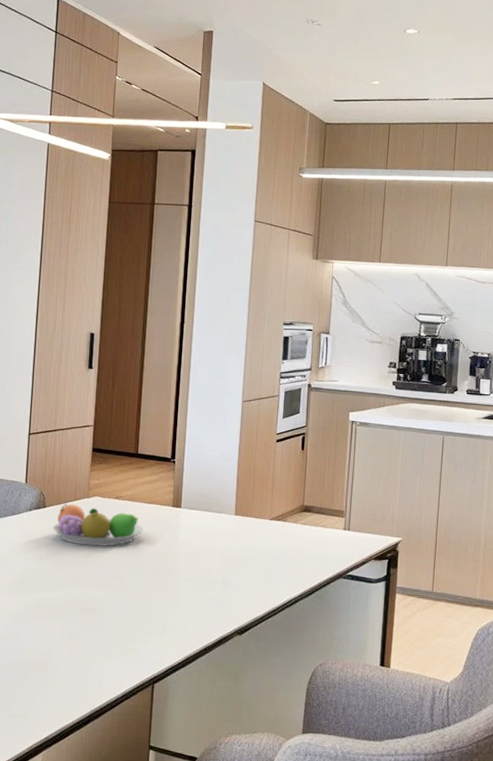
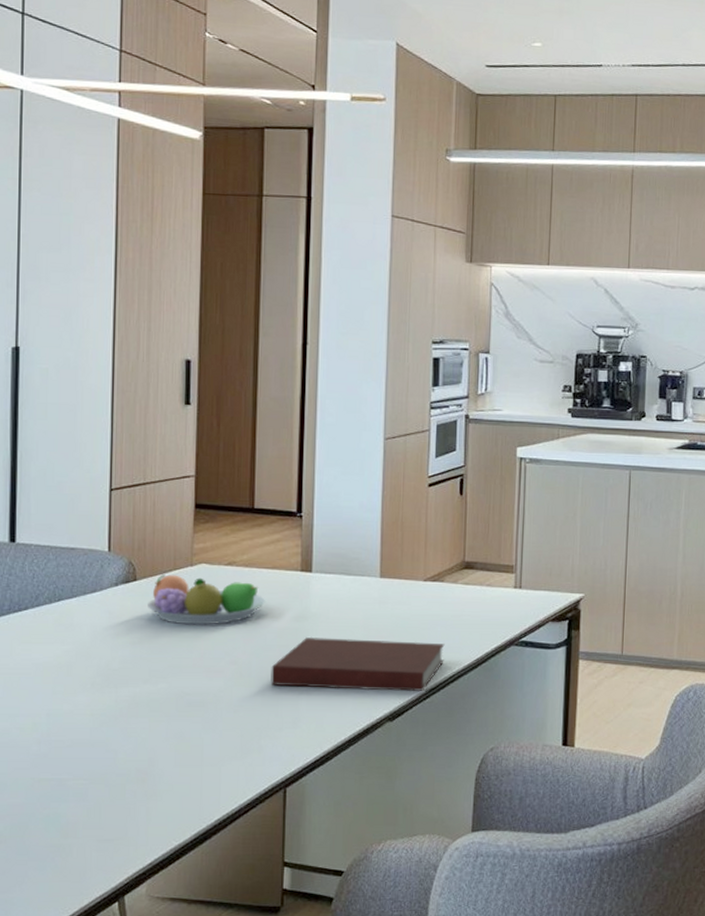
notebook: none [145,560,285,612] -> present [270,636,445,691]

